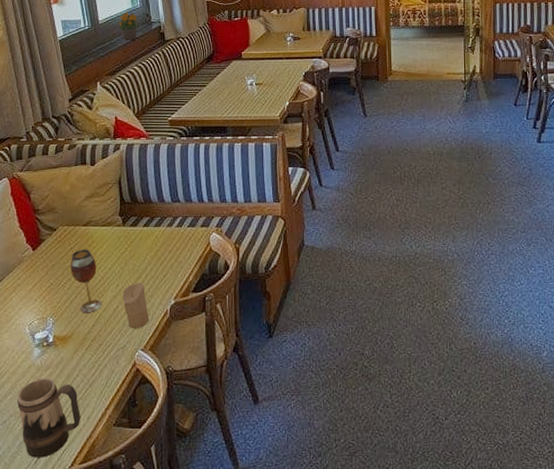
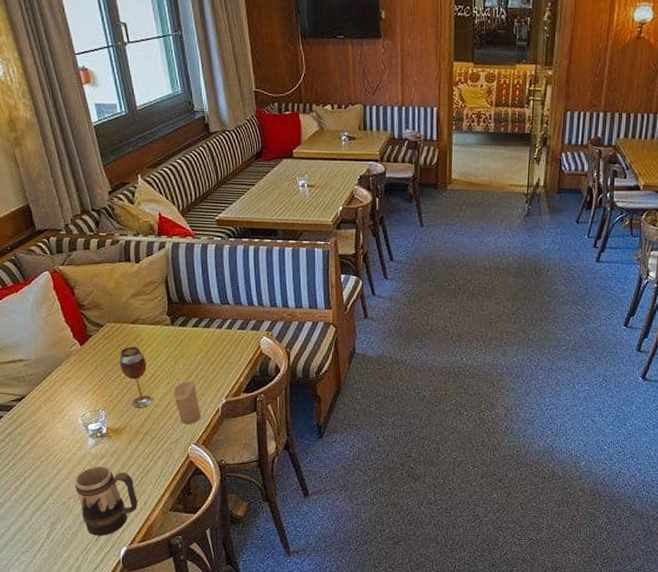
flowerpot: present [118,11,138,41] -> none [157,97,180,131]

